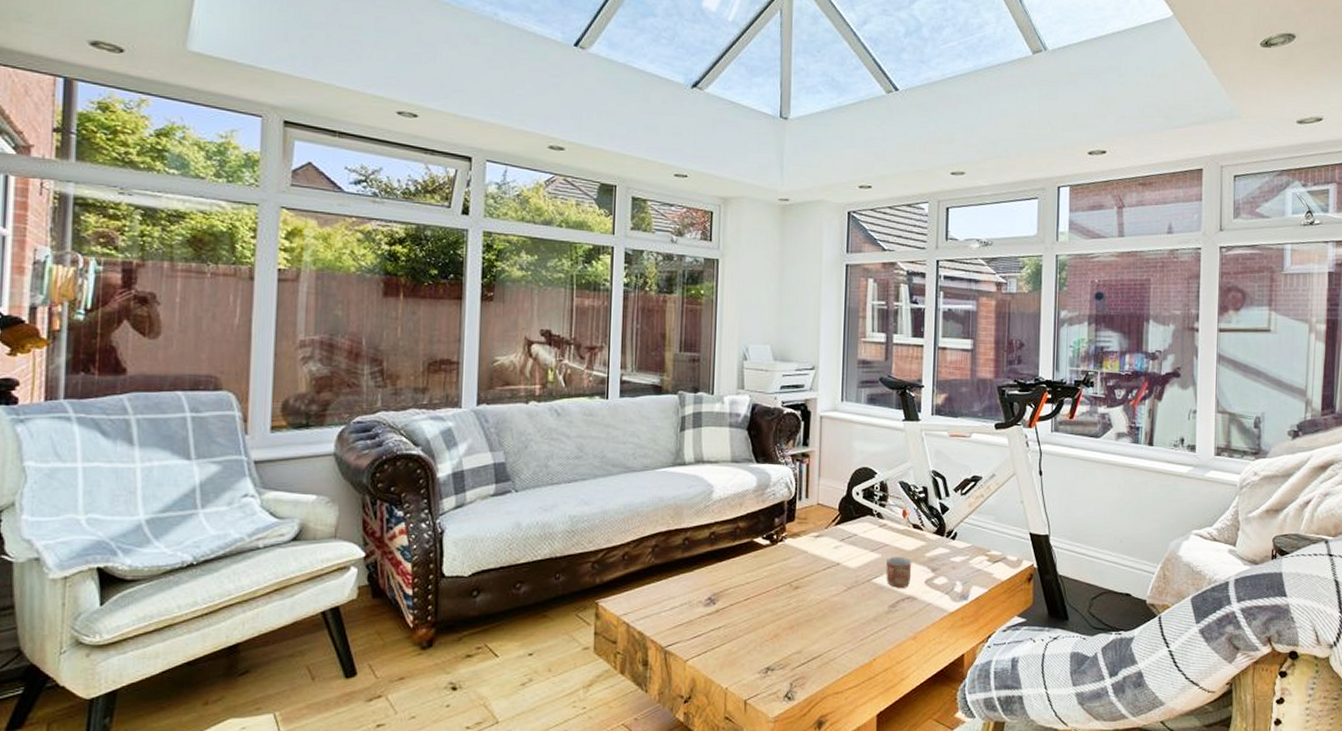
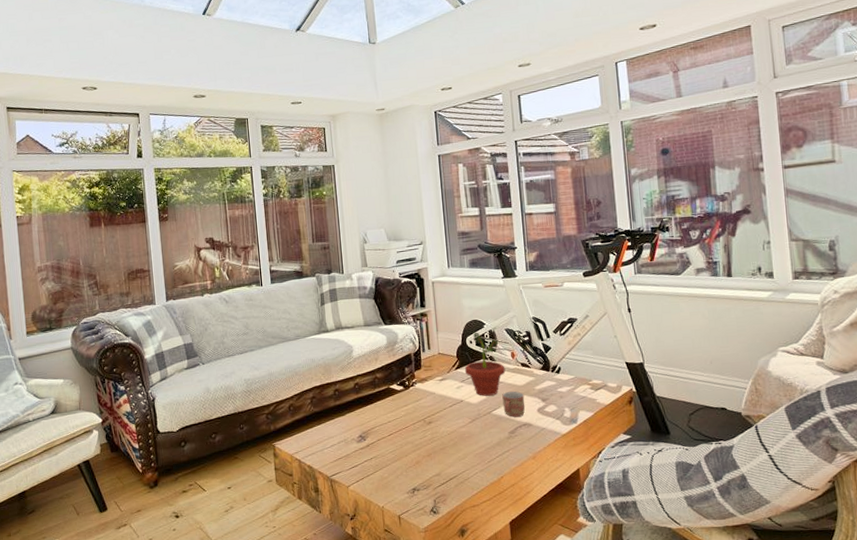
potted plant: none [846,482,894,560] -> present [464,332,506,396]

